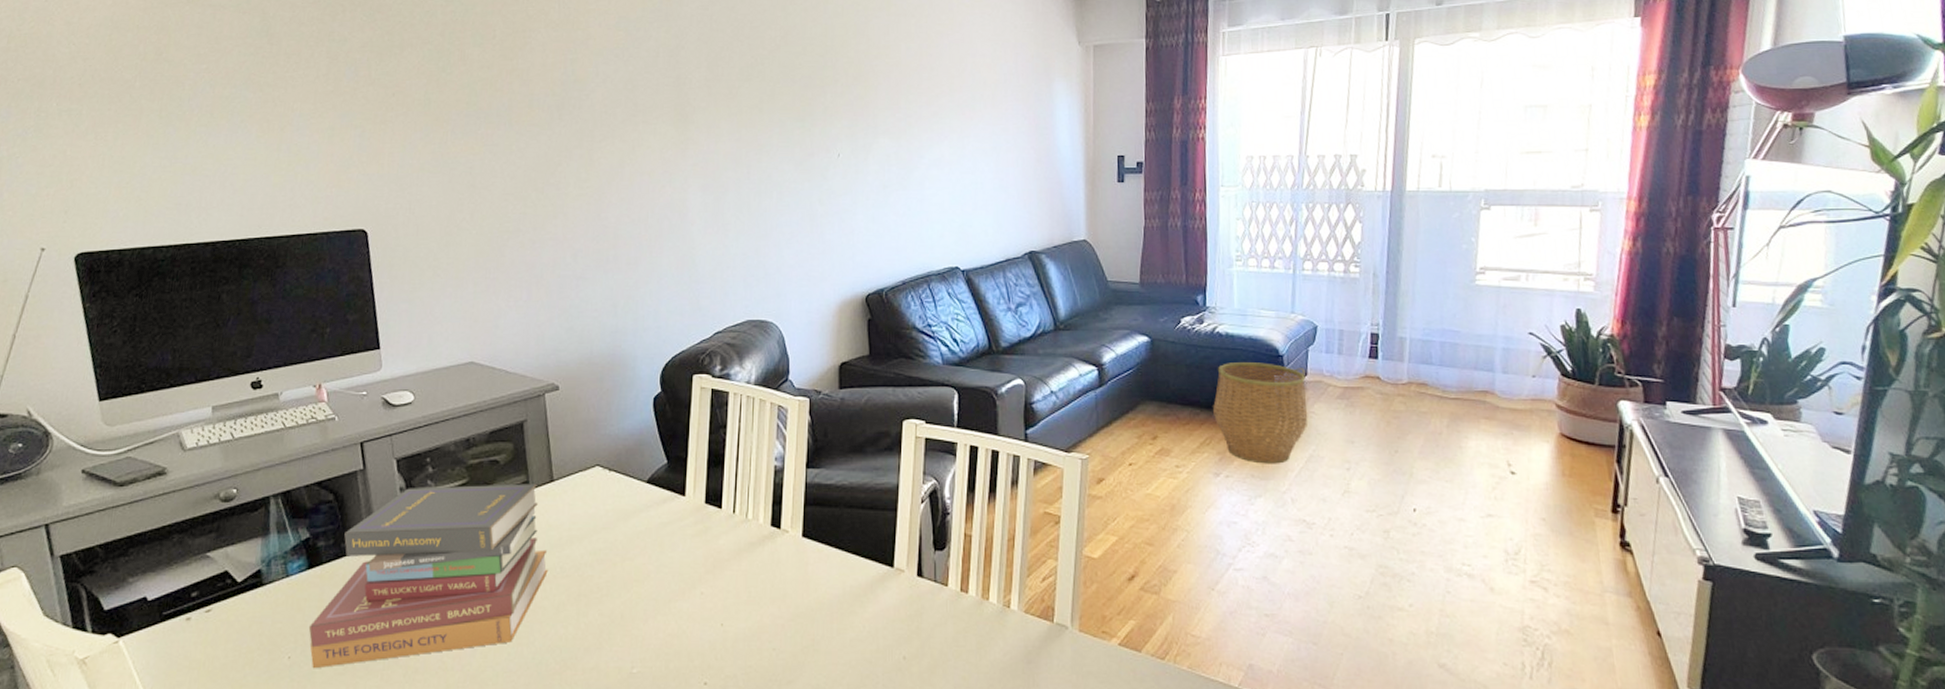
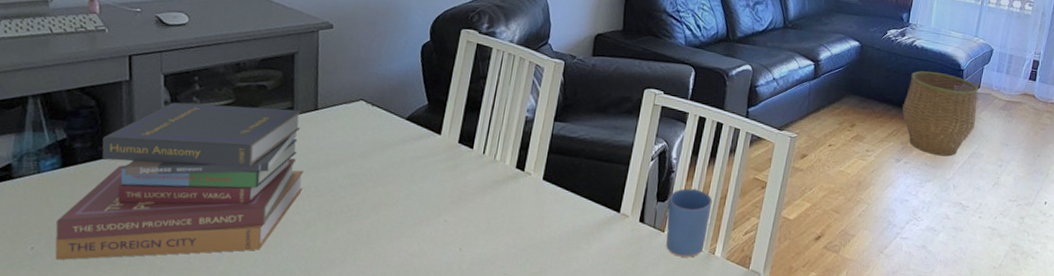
mug: none [947,532,999,614] -> present [666,188,713,258]

